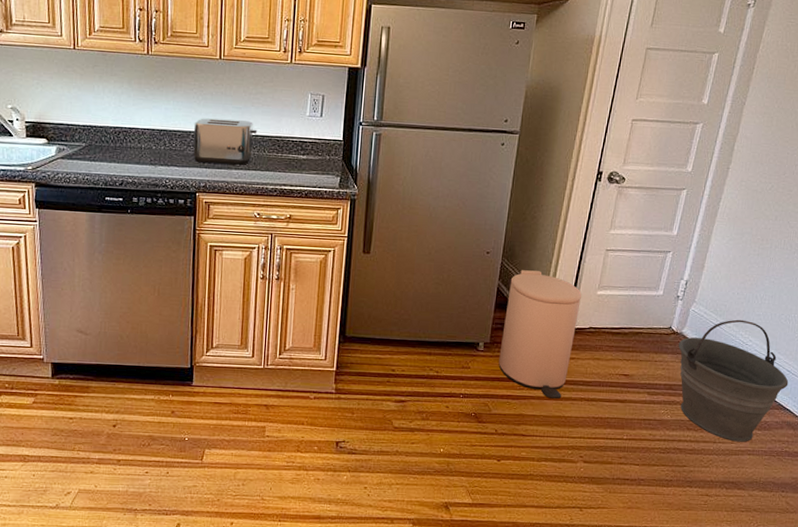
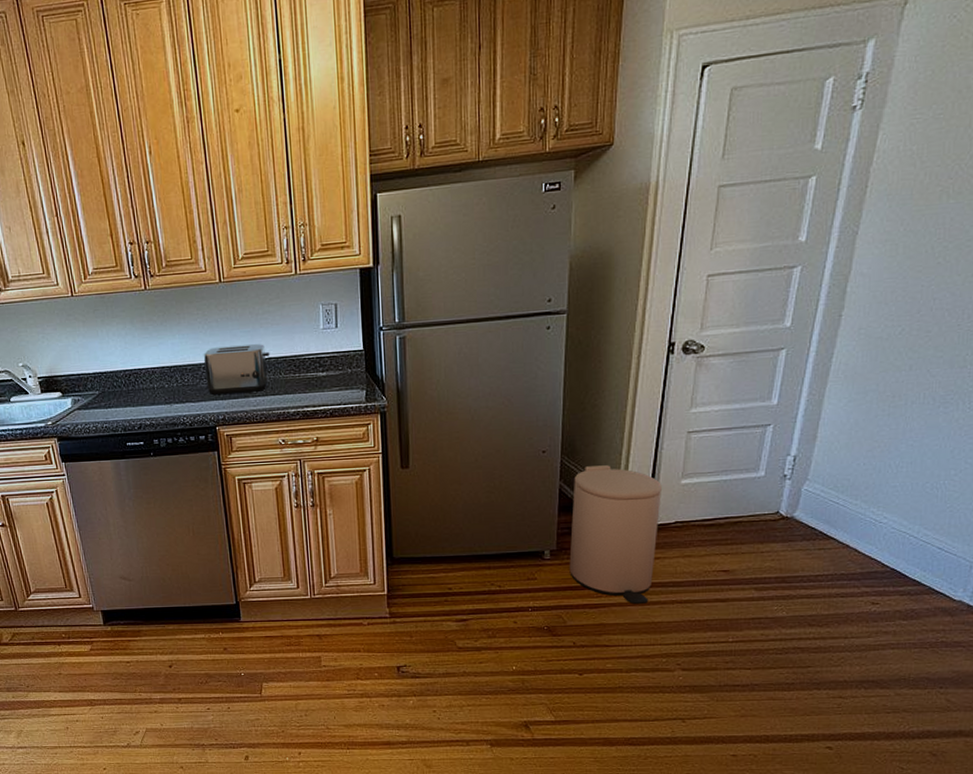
bucket: present [678,319,789,442] -> none [790,494,941,635]

